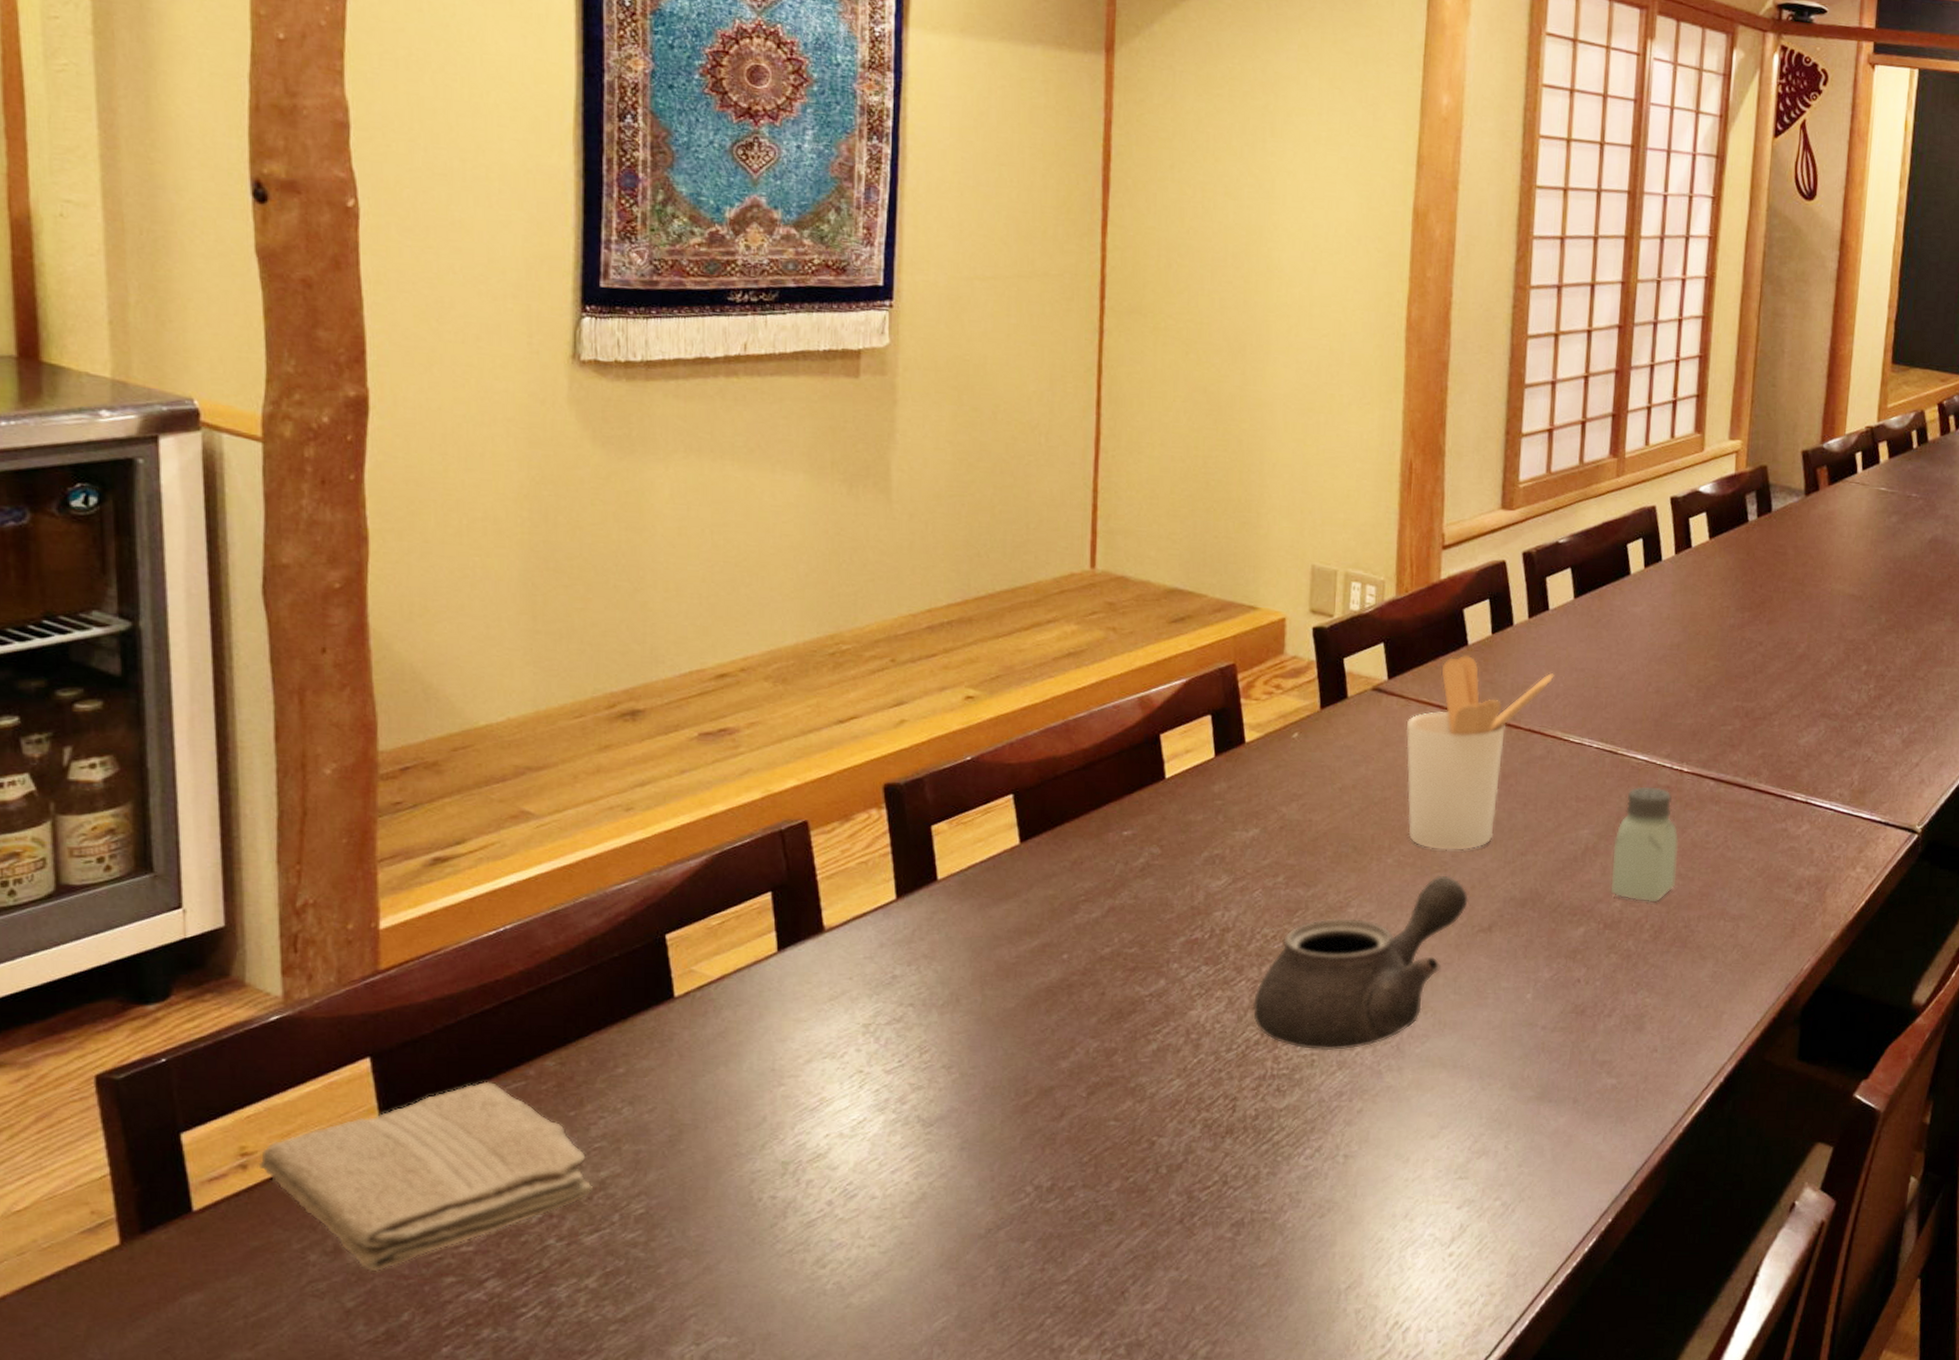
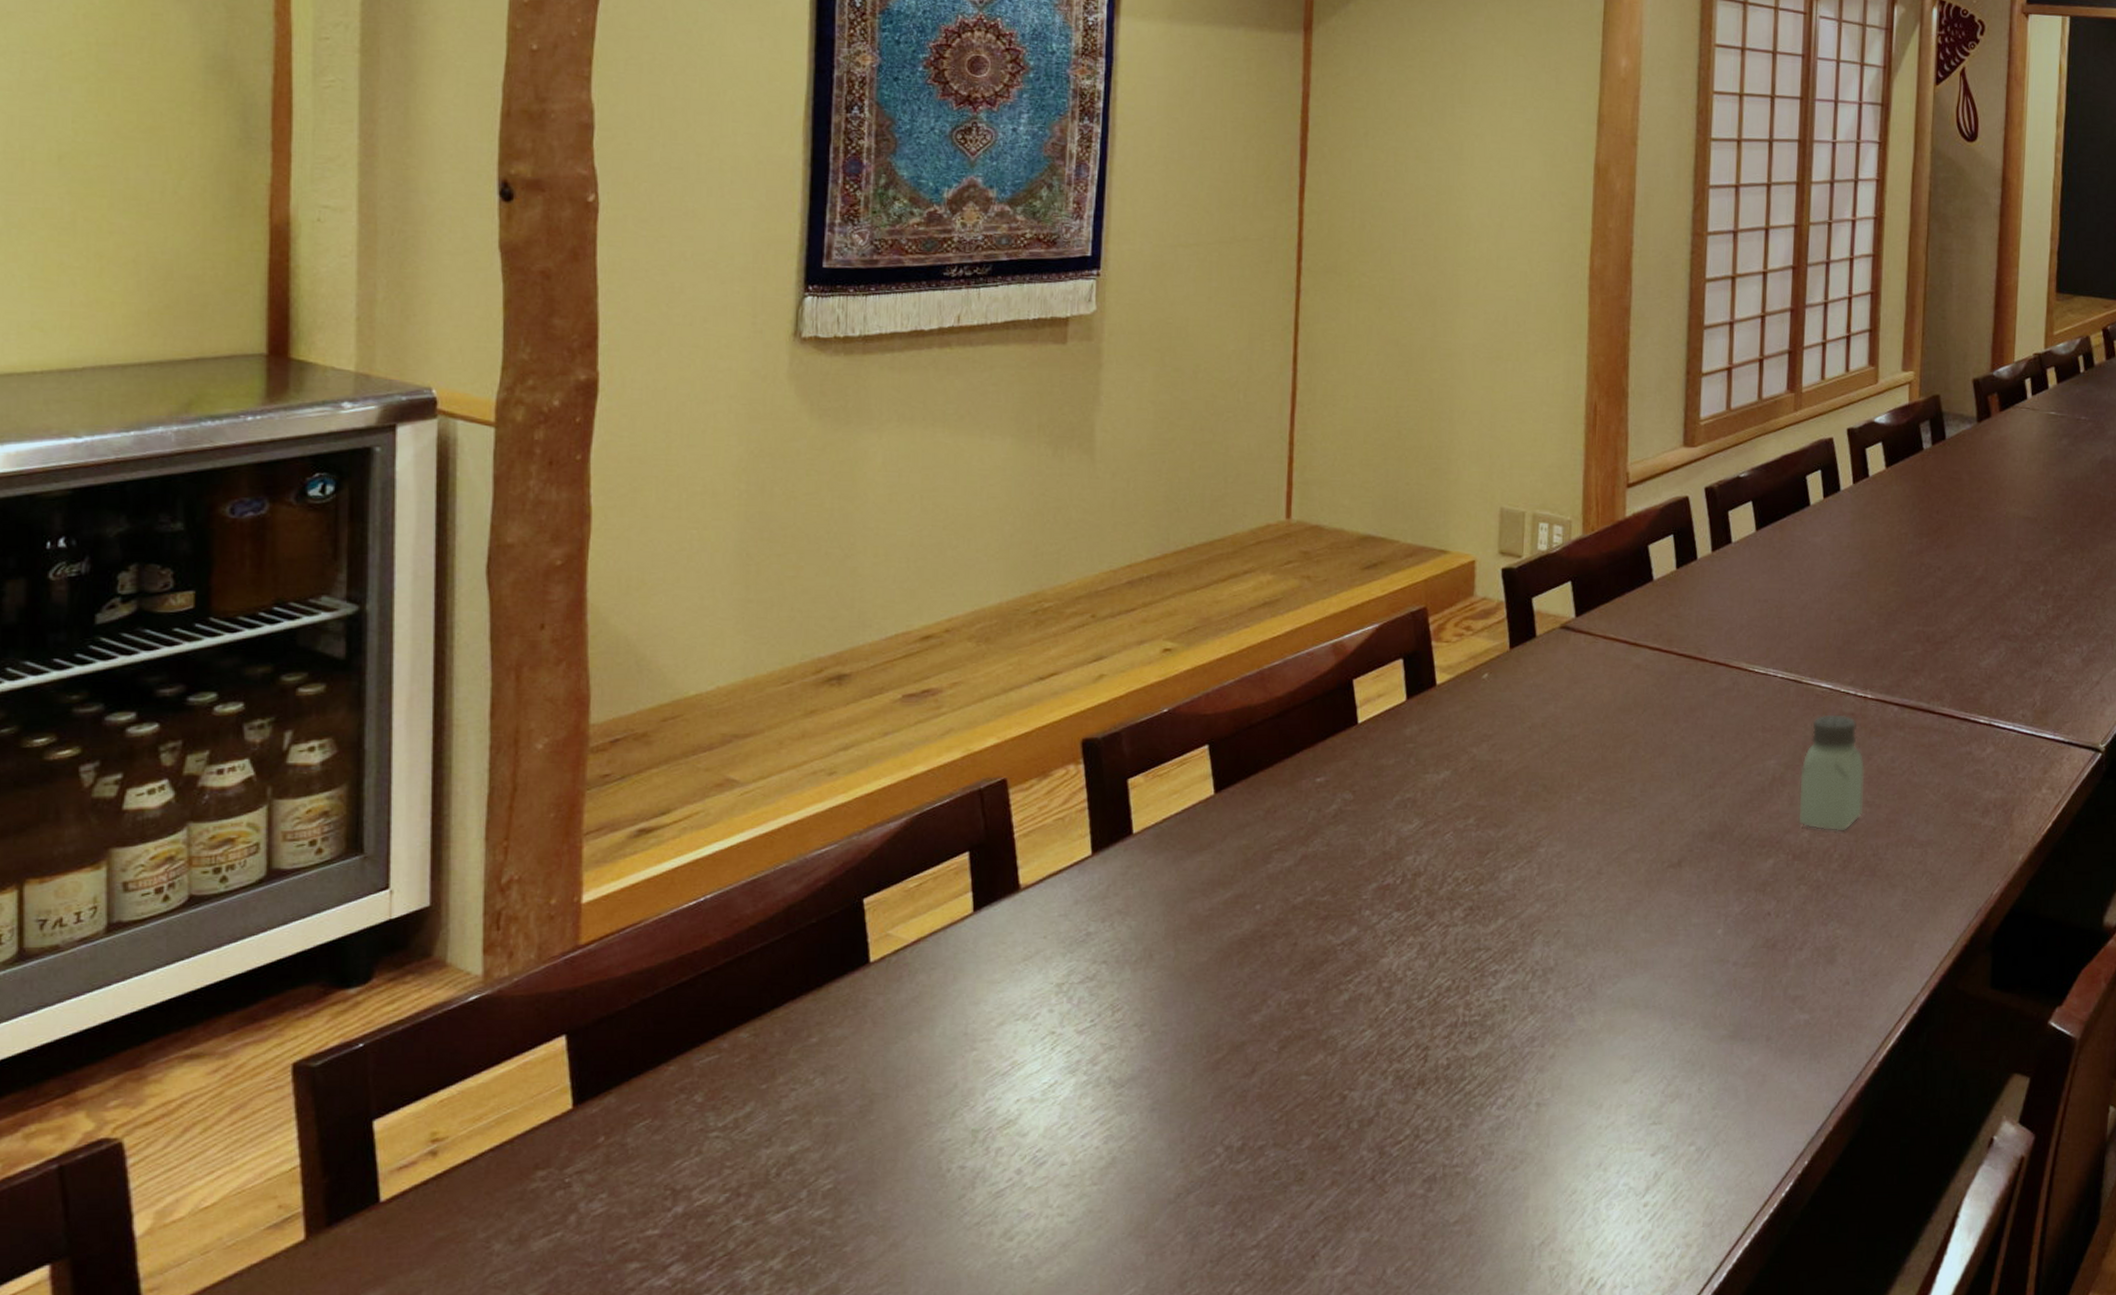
washcloth: present [258,1081,593,1272] -> none [448,1056,781,1260]
teapot: present [1252,875,1469,1051] -> none [1444,811,1658,995]
utensil holder: present [1406,654,1554,851] -> none [1593,590,1738,785]

